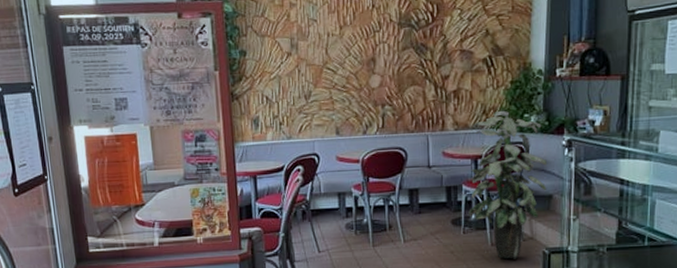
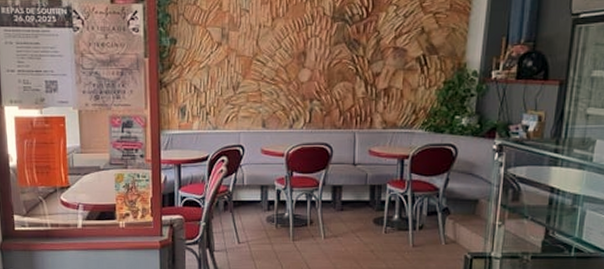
indoor plant: present [468,111,548,259] -> none [391,112,476,262]

